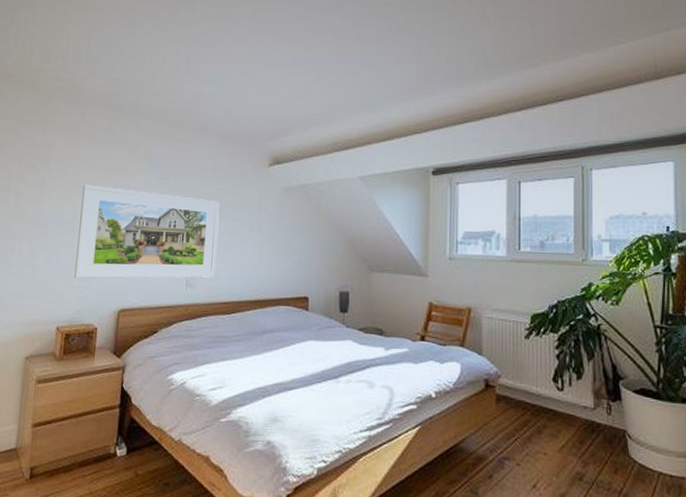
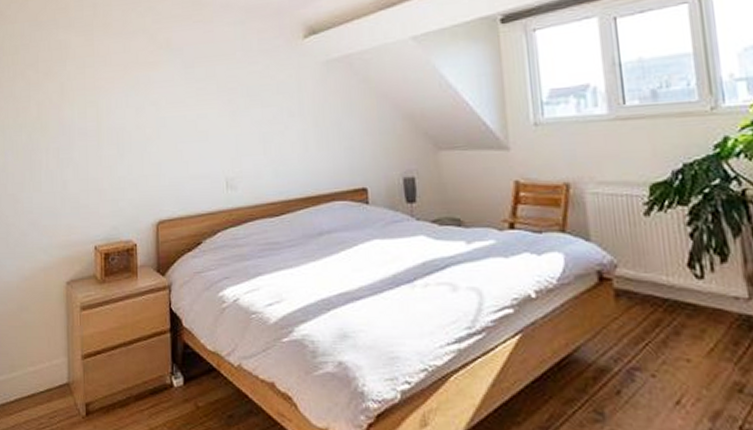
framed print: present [74,184,220,279] -> none [104,84,257,191]

